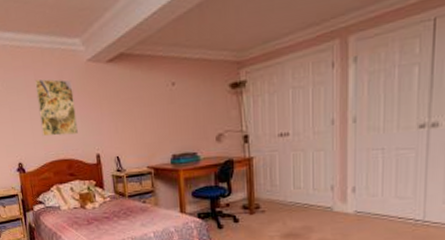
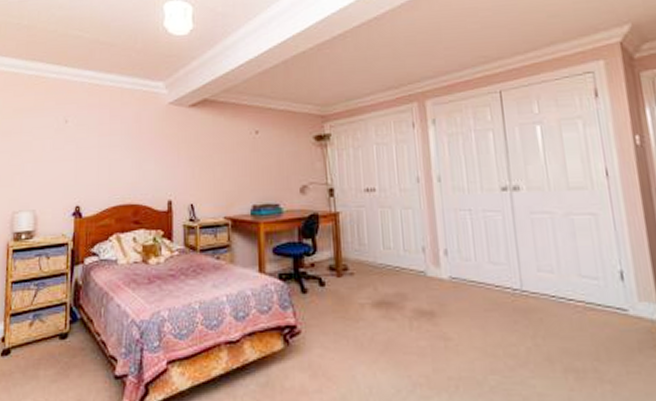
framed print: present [34,78,78,137] -> none [108,117,150,179]

